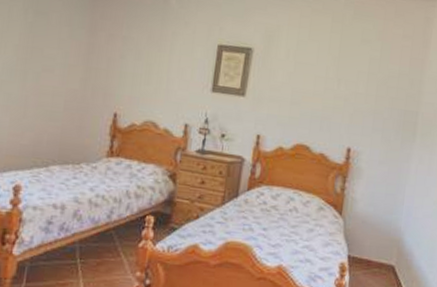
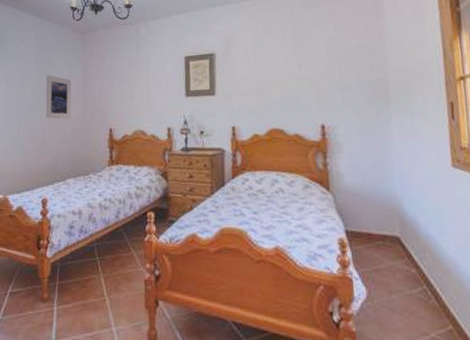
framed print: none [30,30,72,94] -> present [45,75,72,120]

